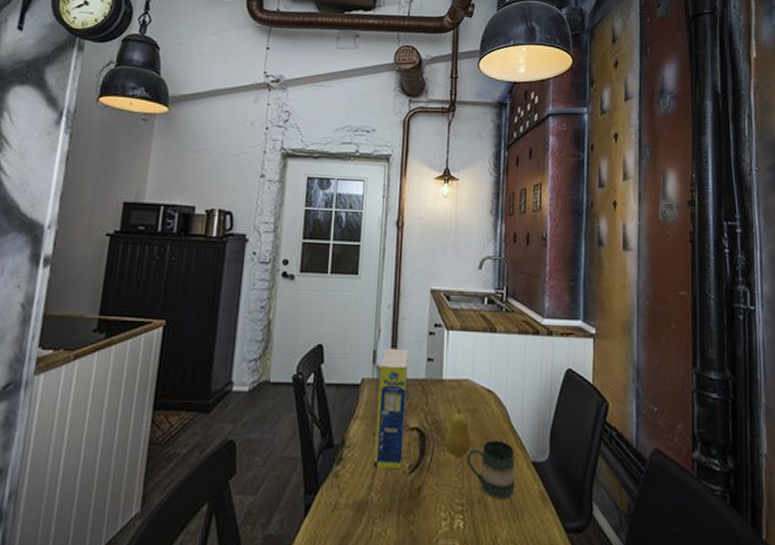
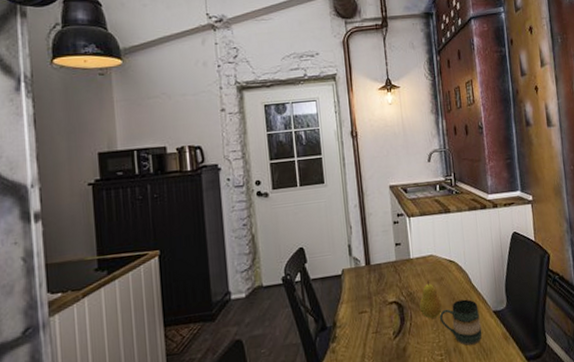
legume: present [374,348,408,468] -> none [356,238,387,340]

